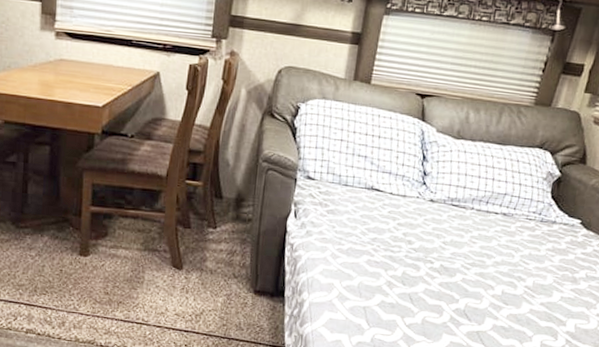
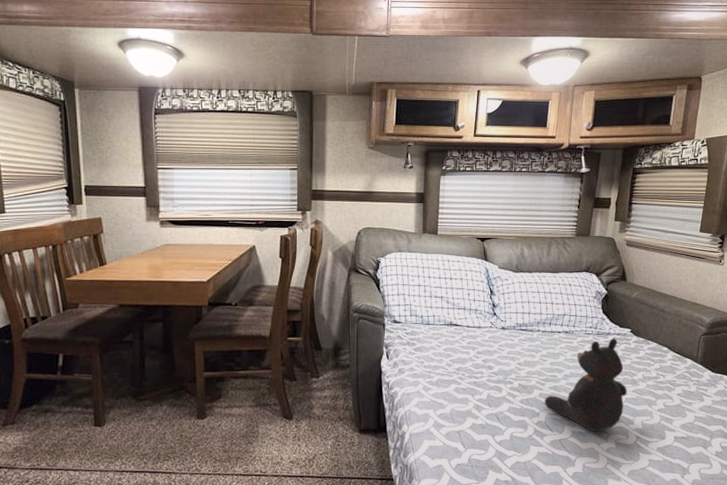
teddy bear: none [466,227,565,329] -> present [544,338,627,432]

